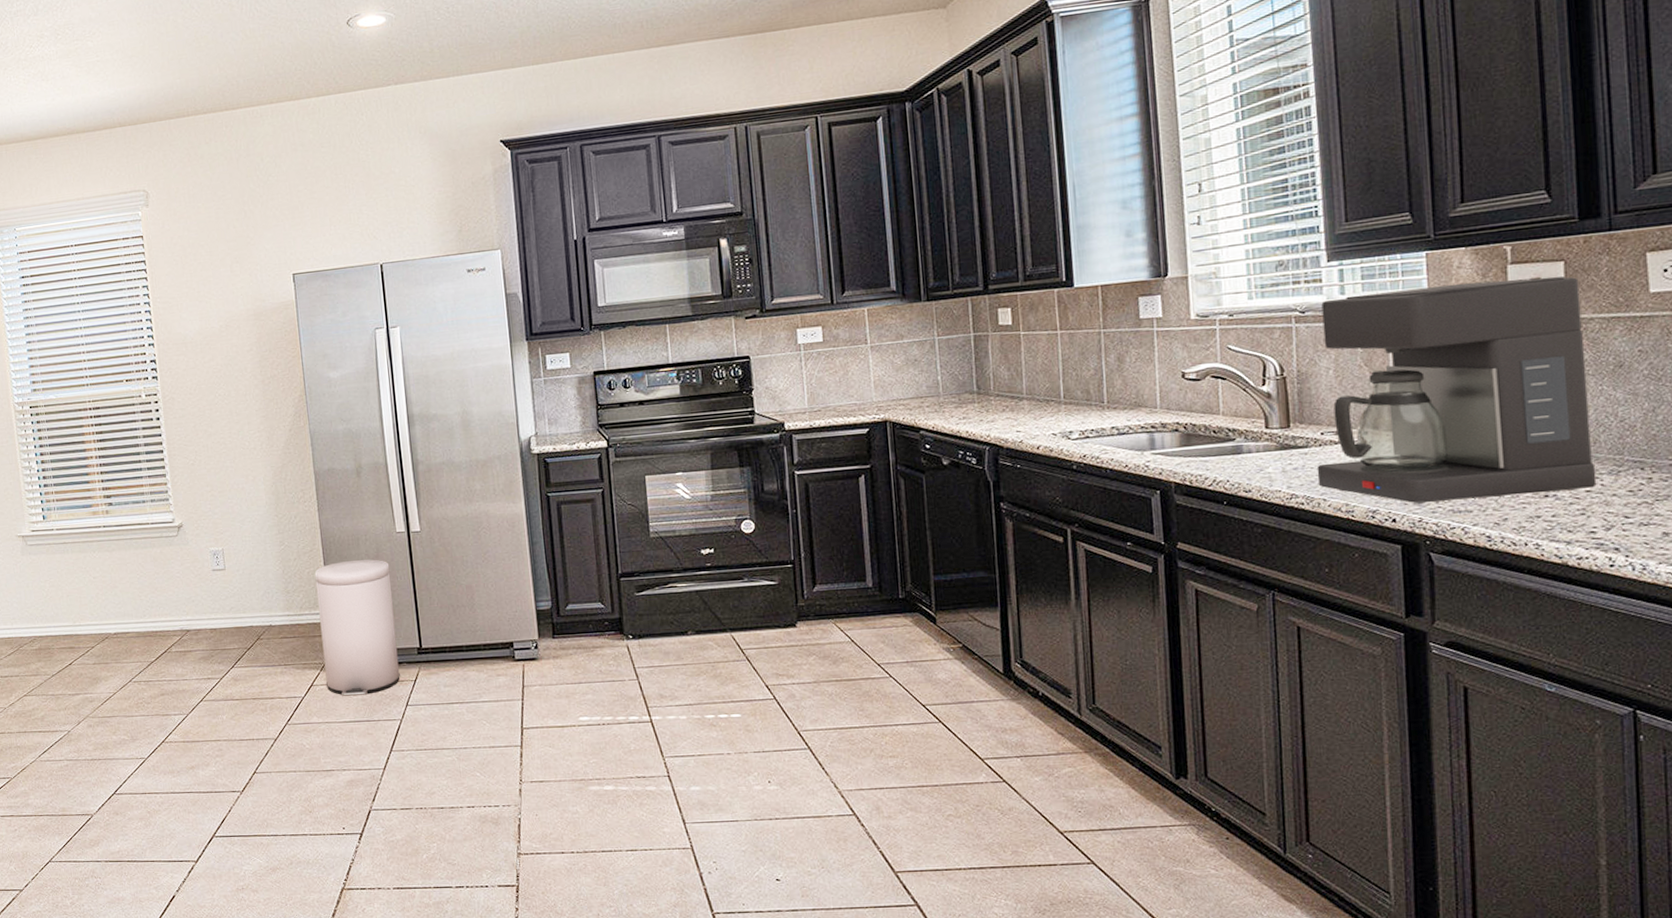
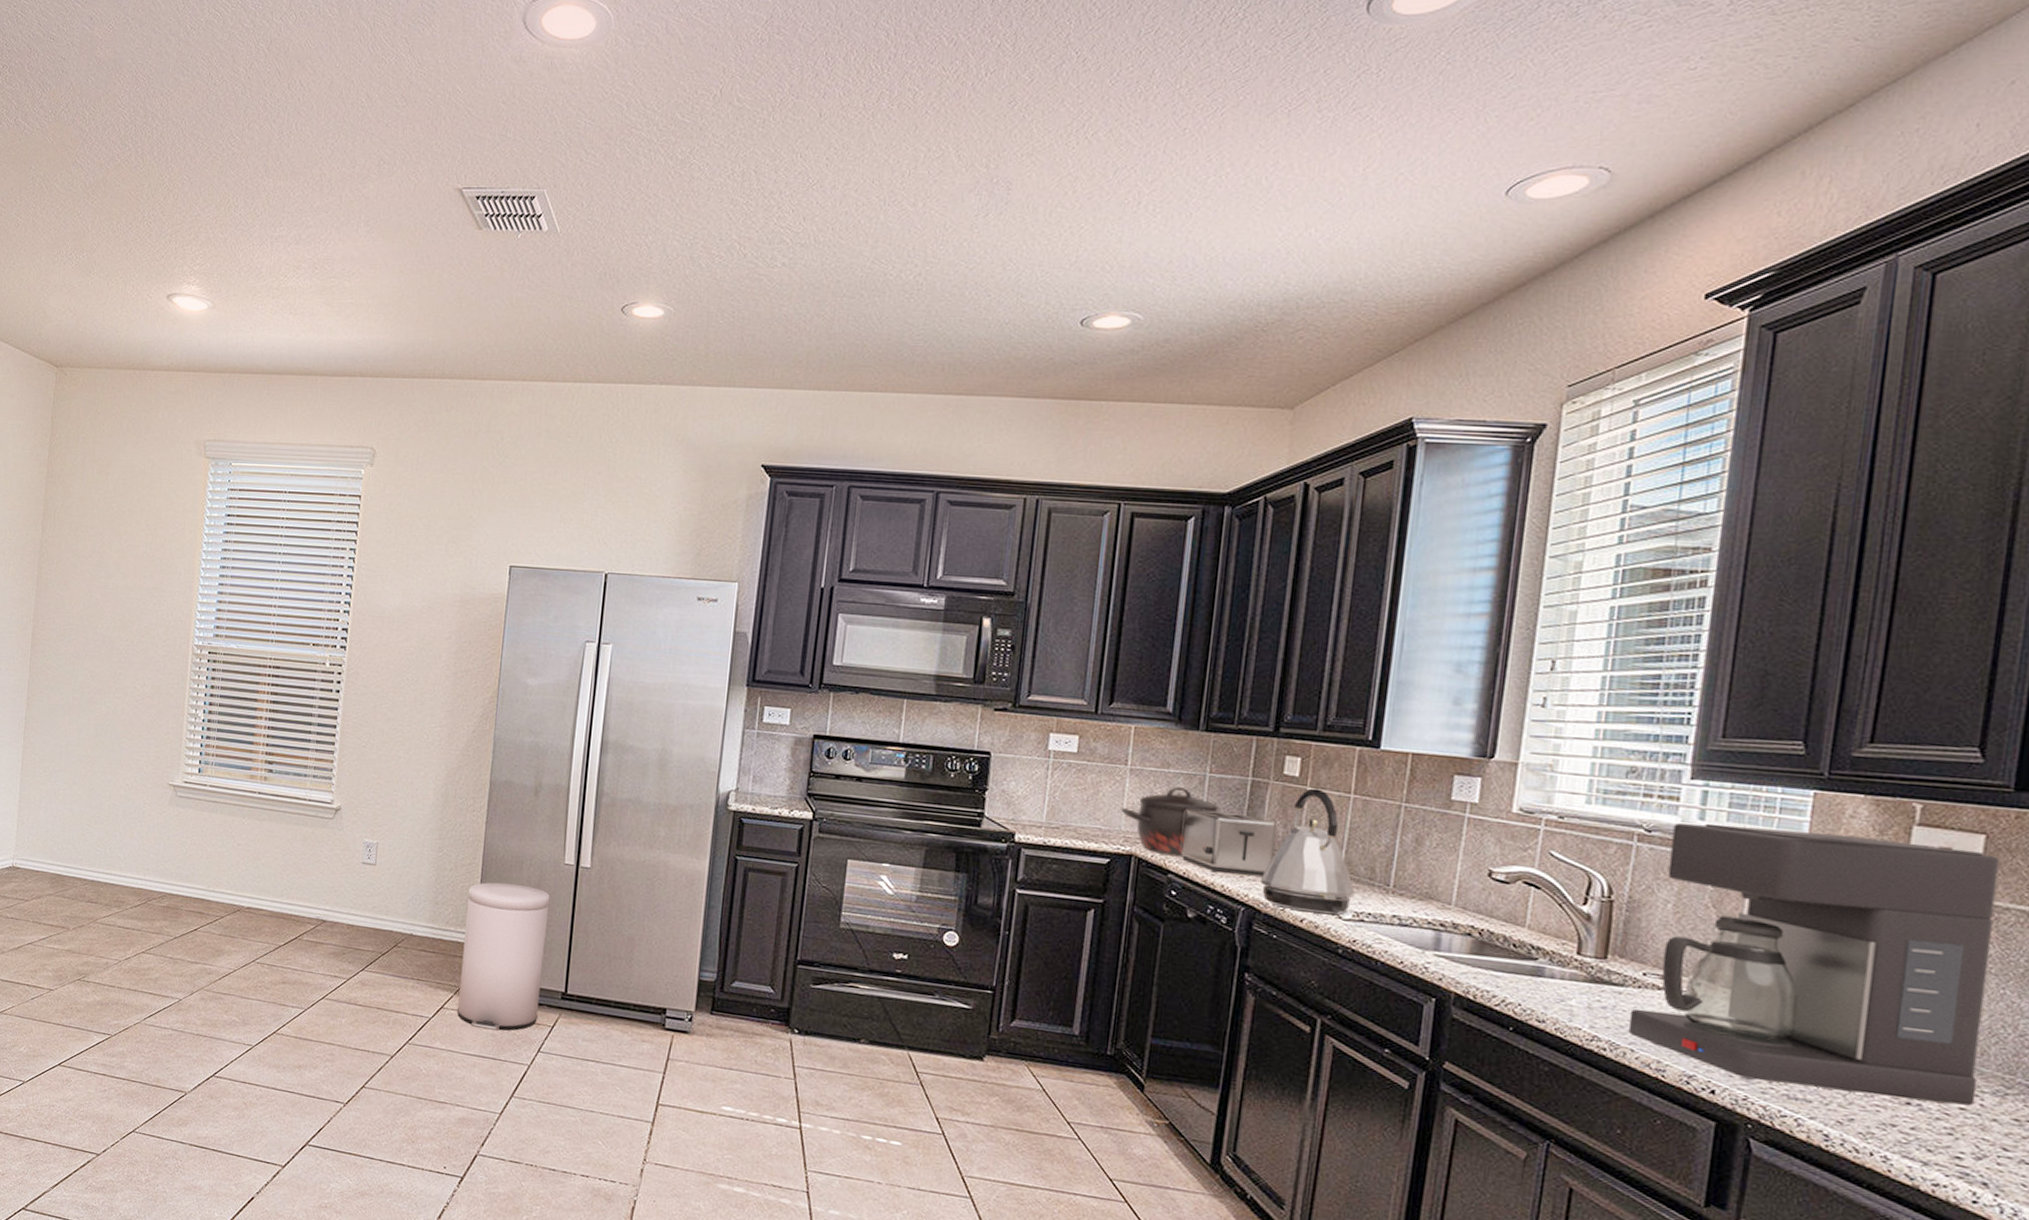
cooking pot: none [869,353,951,416] -> present [1120,787,1219,858]
toaster: none [924,366,1005,422] -> present [1181,809,1278,877]
kettle: none [998,331,1078,440] -> present [1261,788,1356,915]

